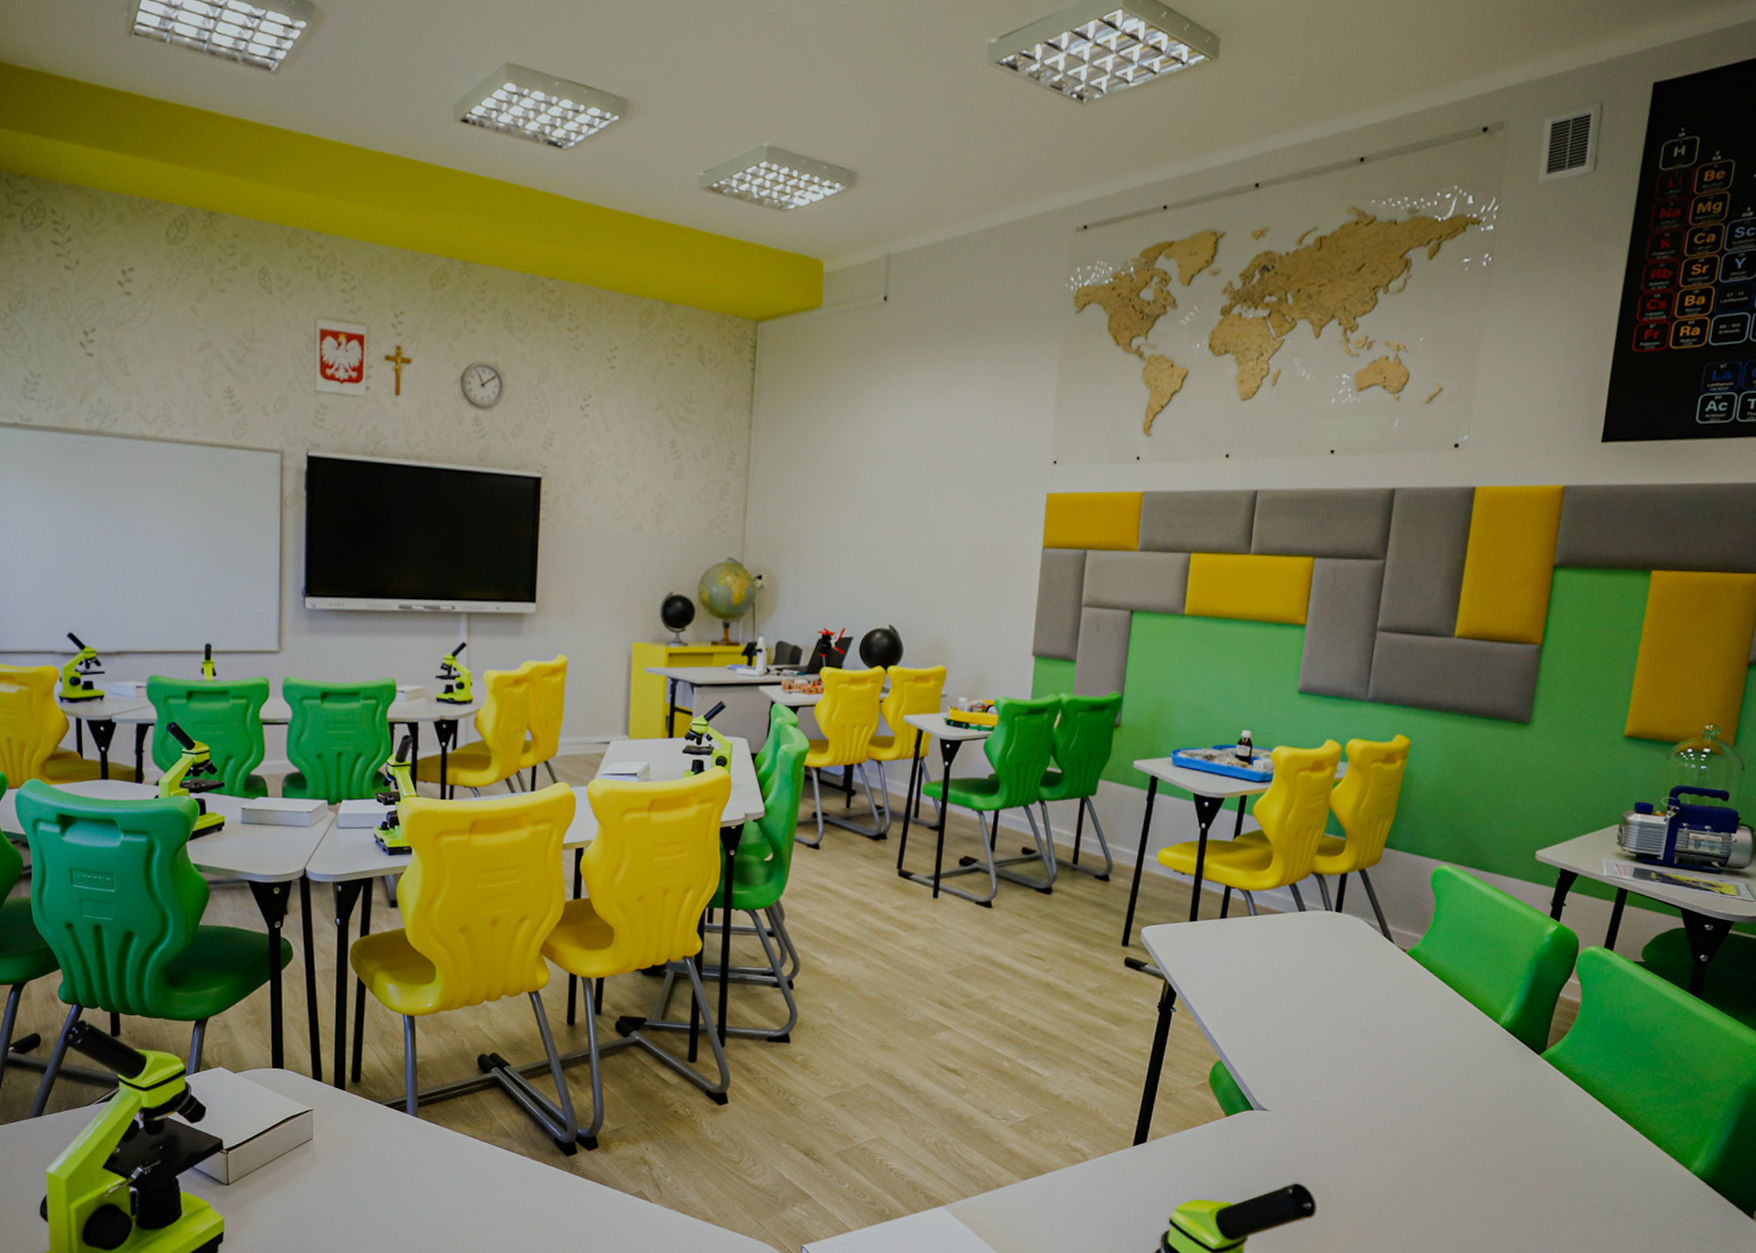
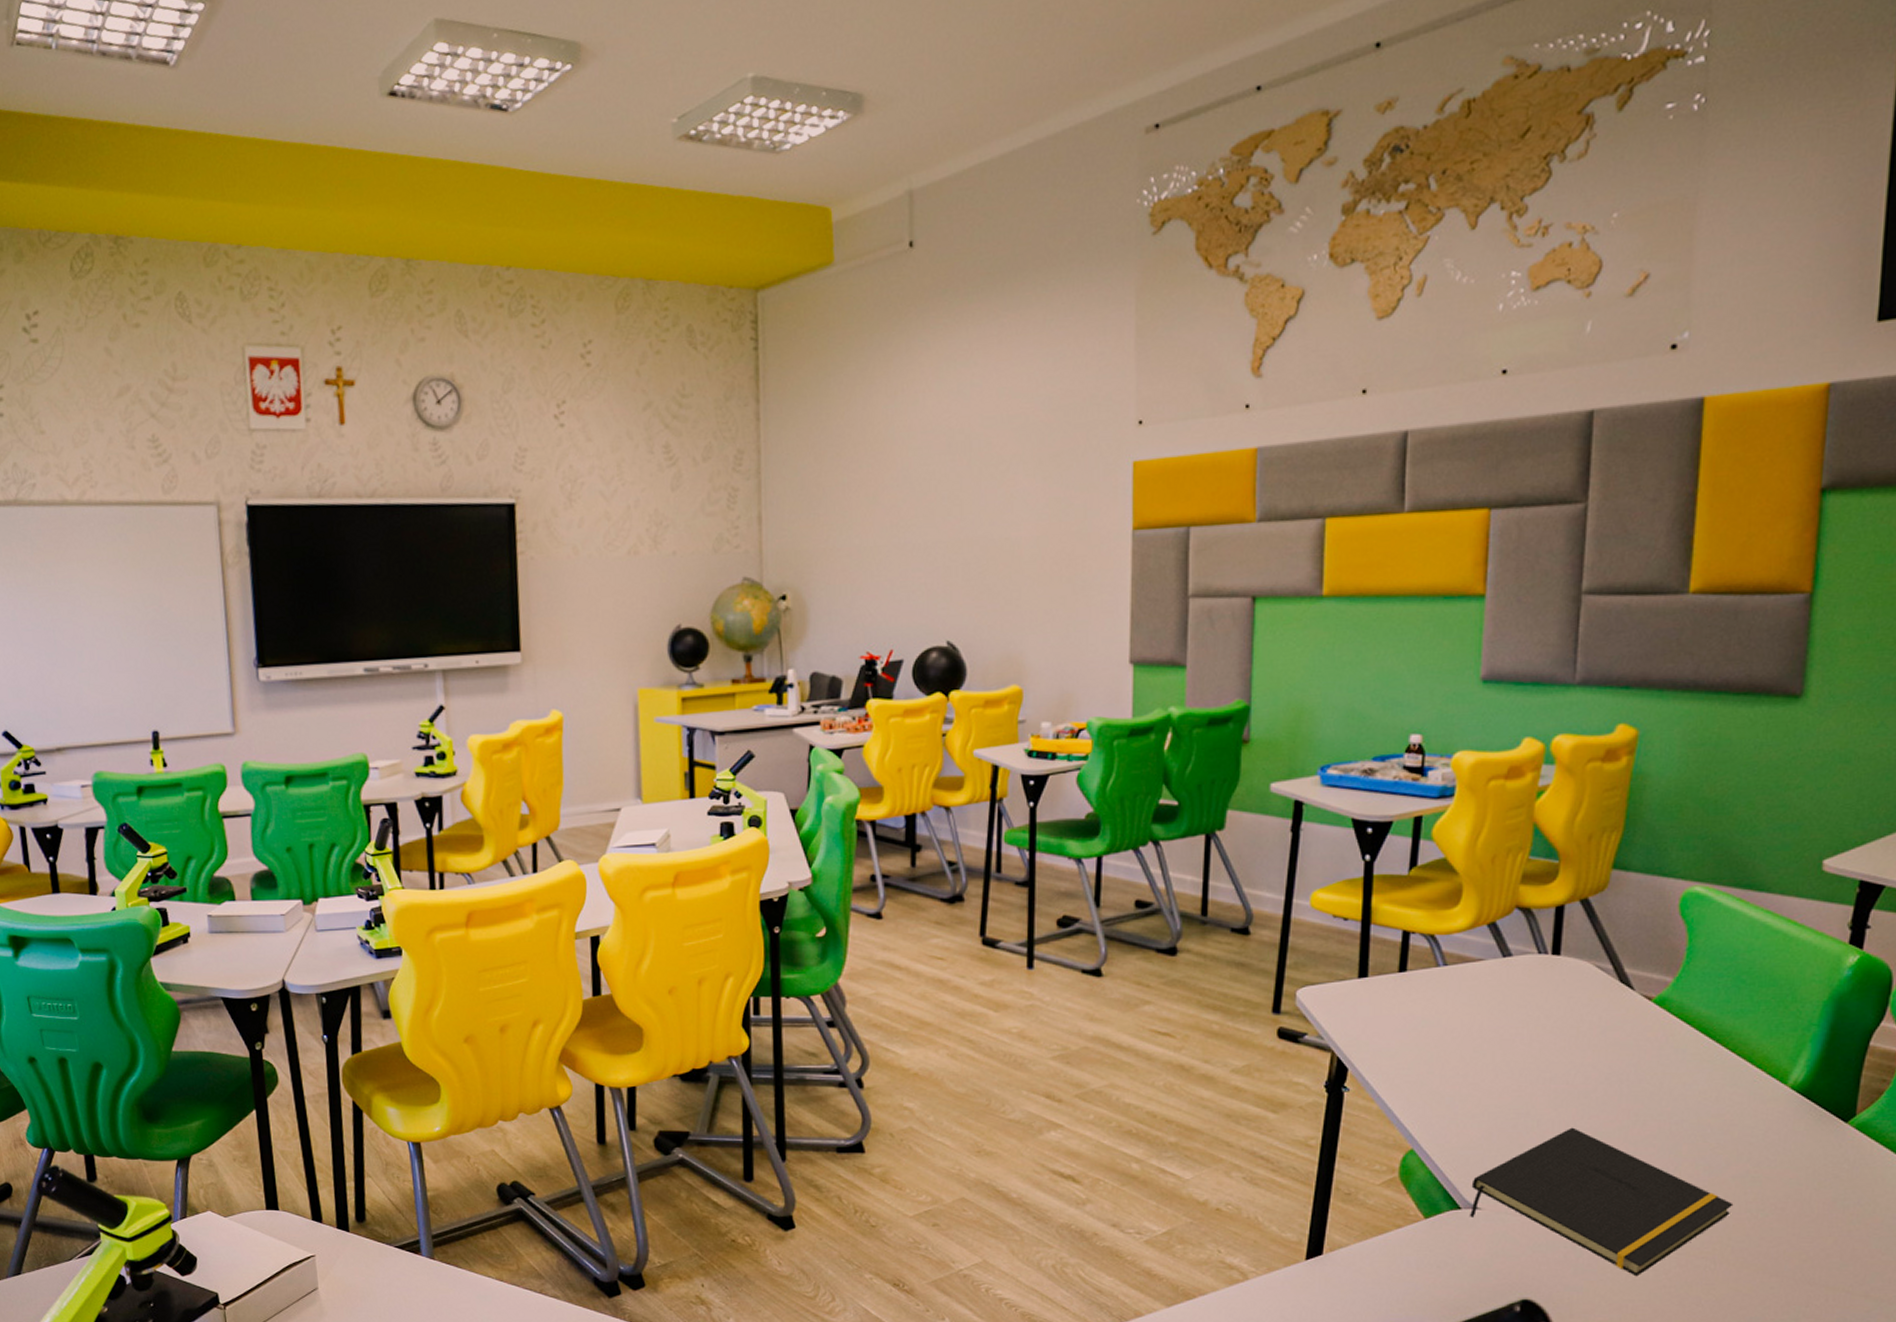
notepad: none [1259,1049,1454,1169] -> present [1469,1127,1734,1277]

